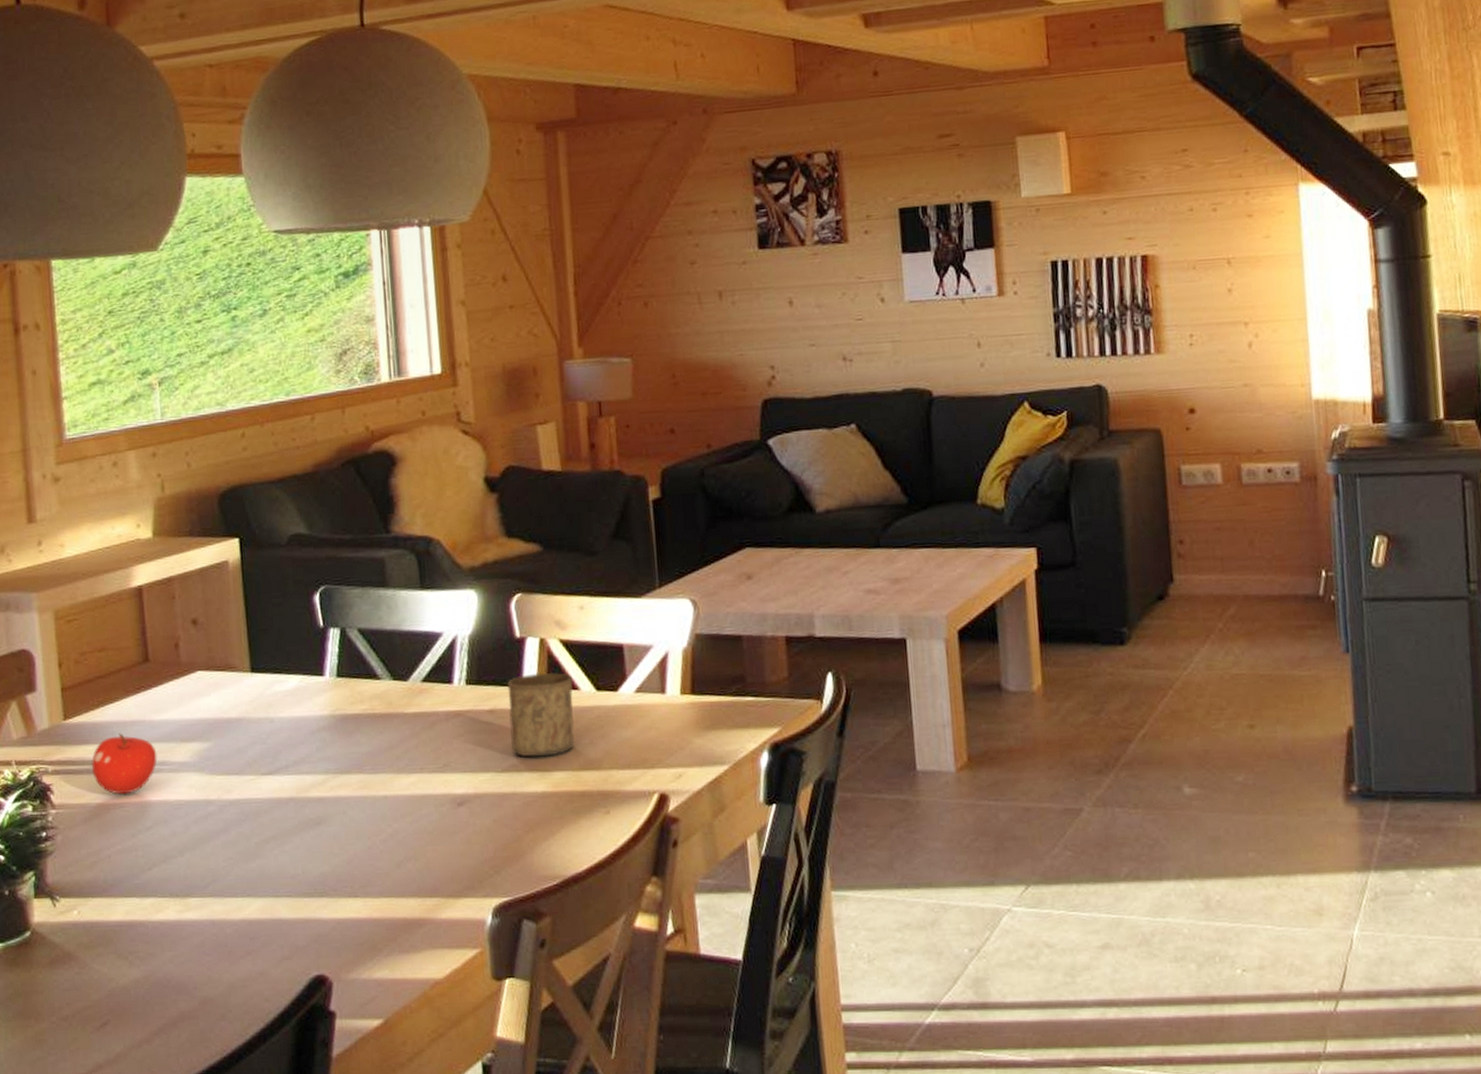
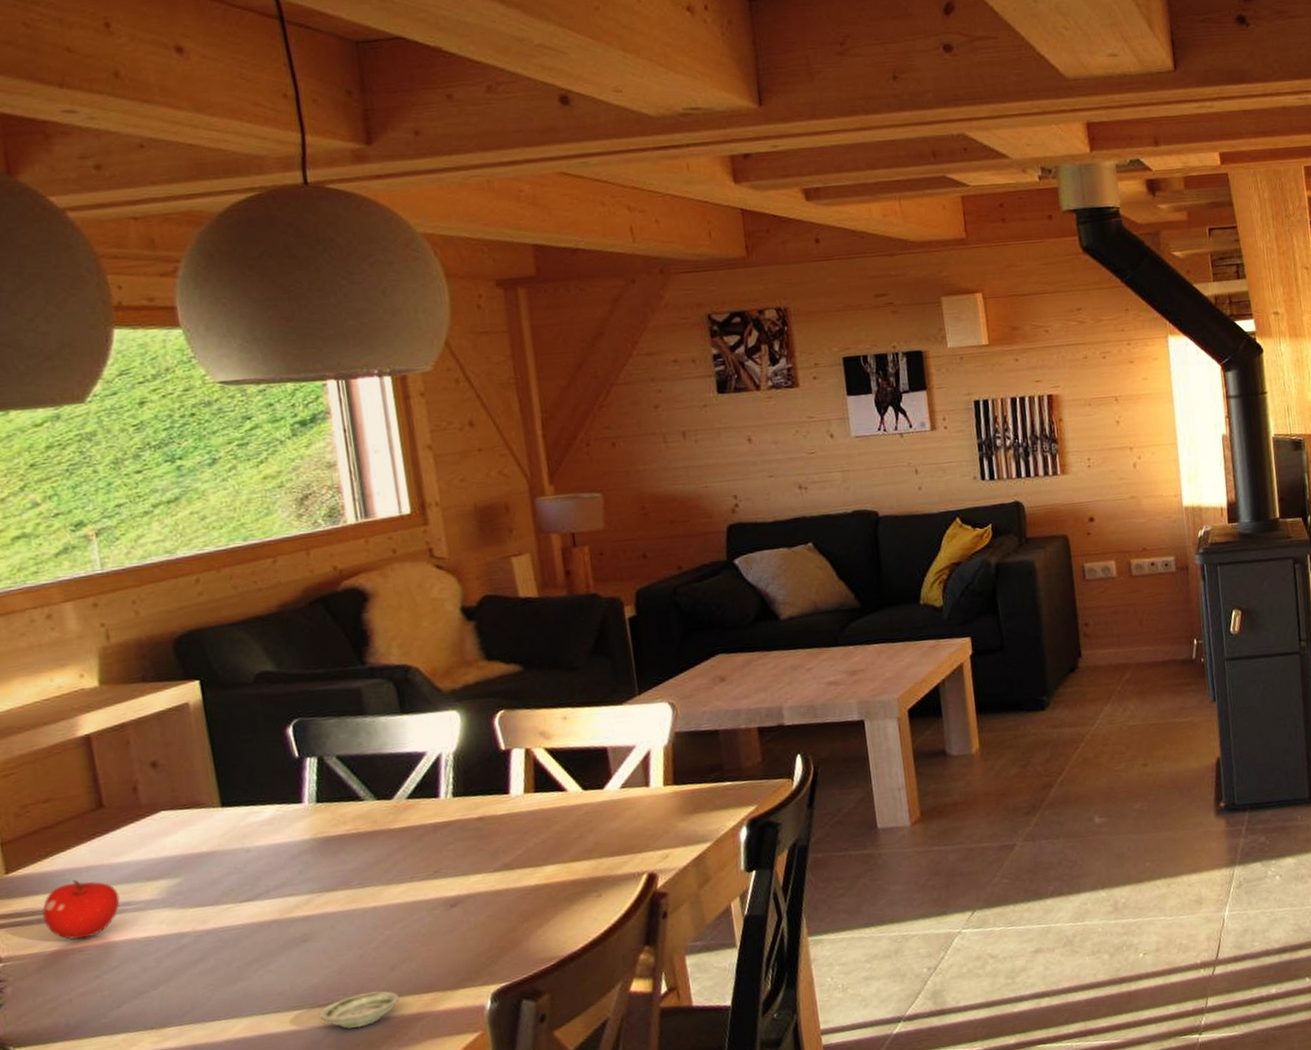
saucer: none [326,888,403,926] -> present [318,991,399,1029]
cup: present [507,672,575,757] -> none [495,778,564,856]

